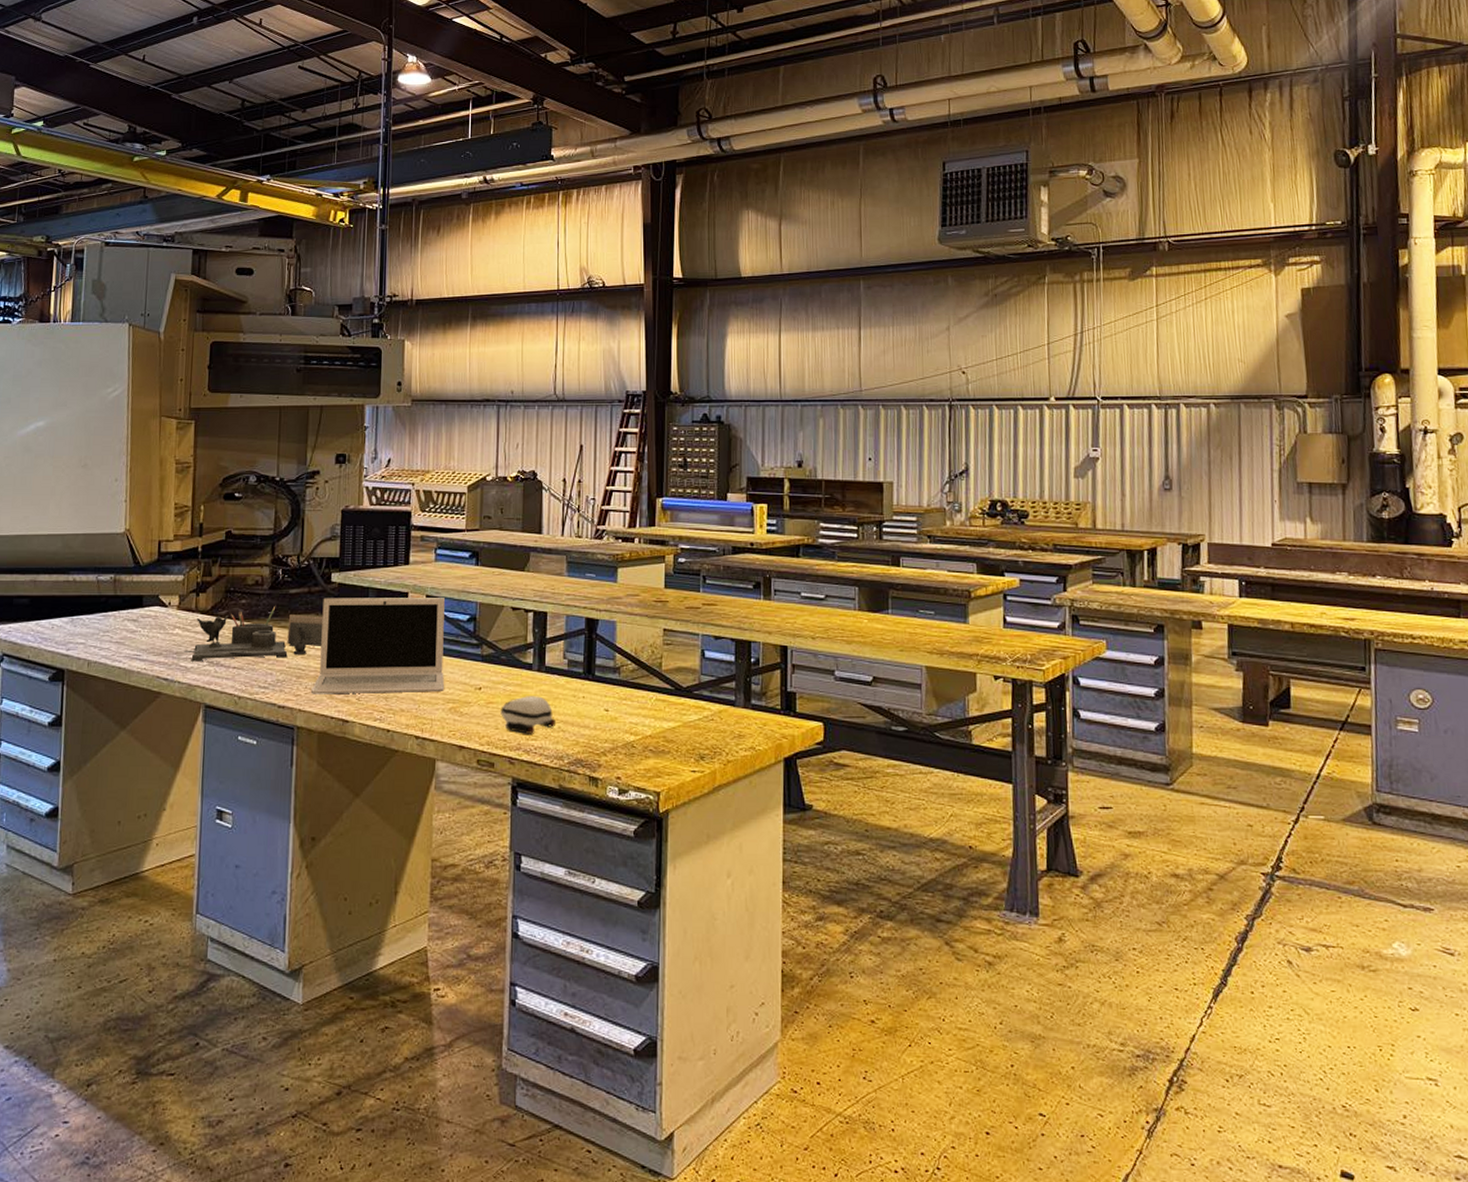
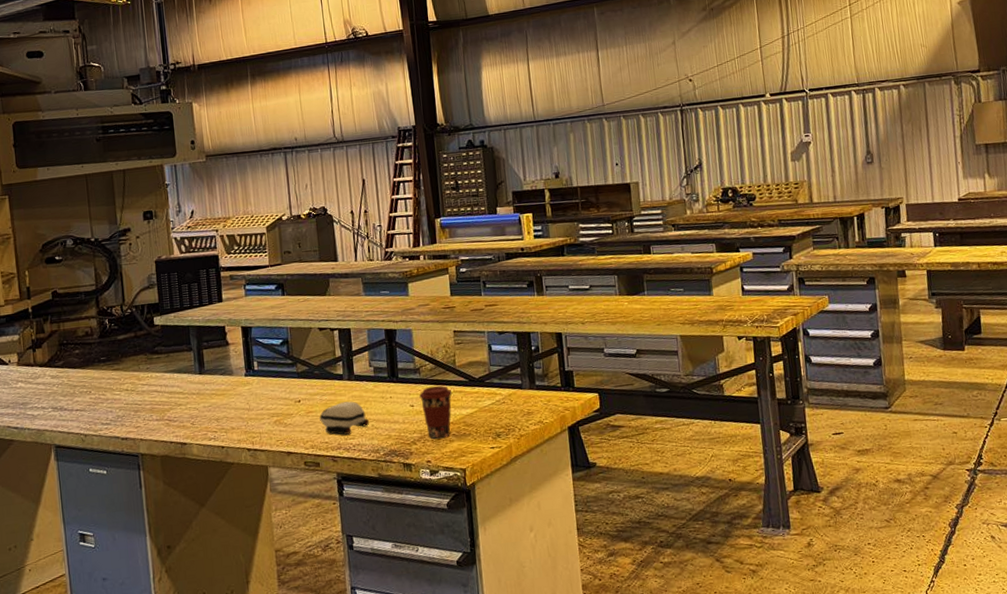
desk organizer: present [184,604,323,662] -> none [29,350,154,410]
laptop: present [310,598,445,694] -> none [148,327,267,425]
coffee cup: none [616,690,655,753] -> present [419,385,453,440]

